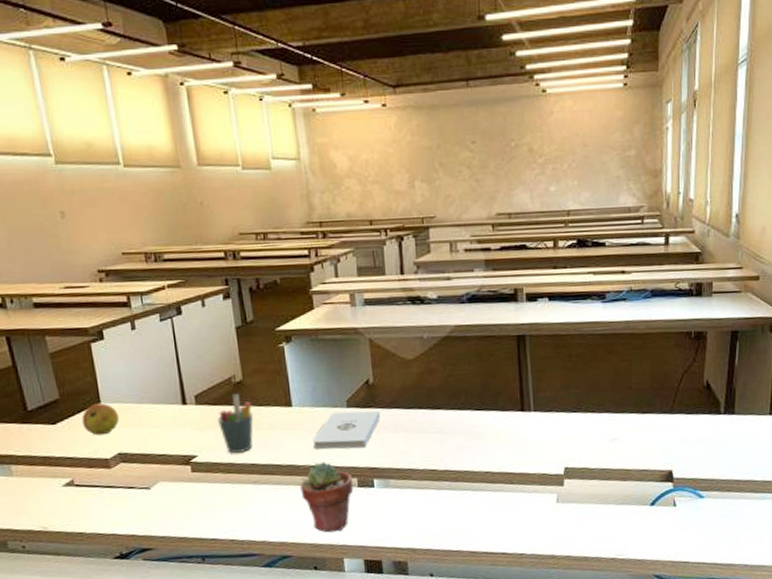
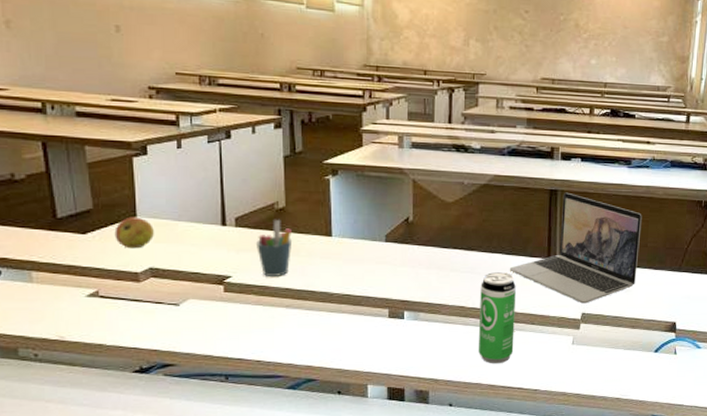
potted succulent: present [300,462,354,533] -> none [332,292,384,359]
notepad: present [313,410,380,450] -> none [349,245,416,281]
beverage can: none [451,430,494,530] -> present [479,272,516,364]
laptop: none [480,336,624,458] -> present [509,192,642,304]

